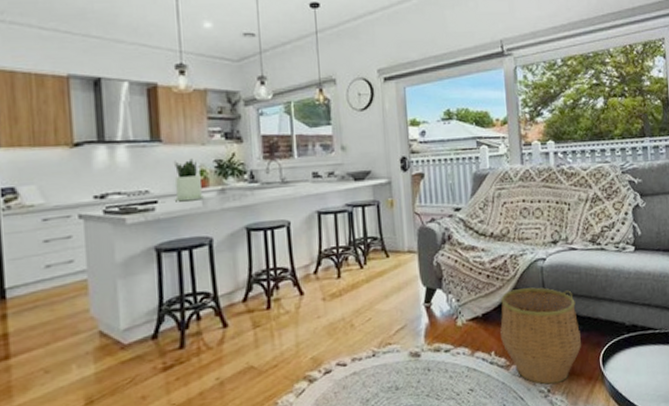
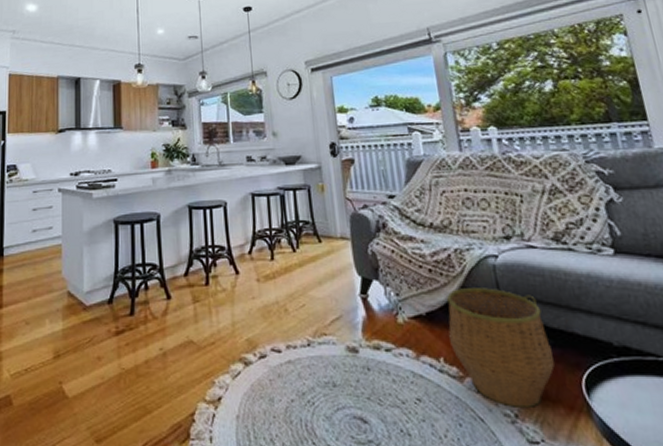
planter: present [174,158,205,202] -> none [130,143,155,181]

